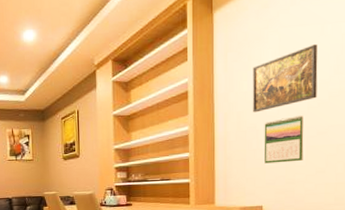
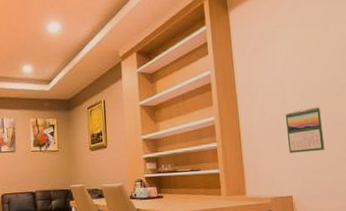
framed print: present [252,44,318,113] -> none [269,43,330,104]

